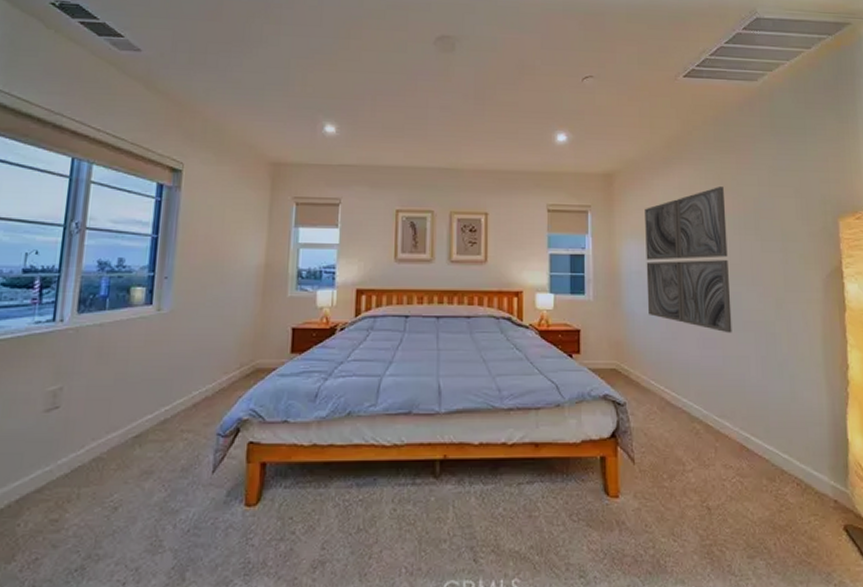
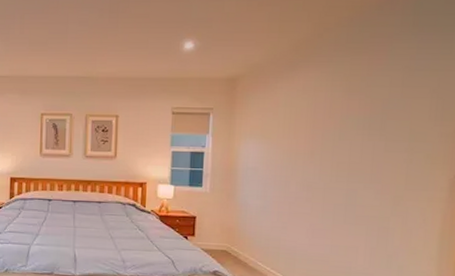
wall art: present [645,187,732,333] -> none [261,88,351,226]

